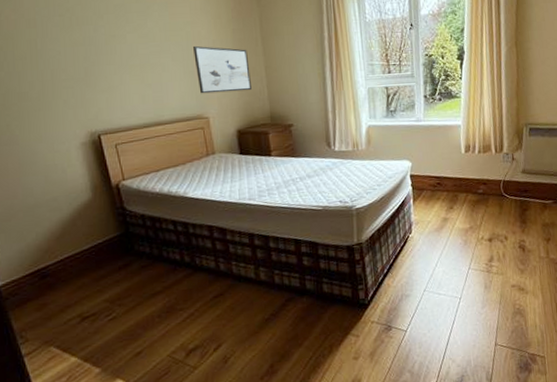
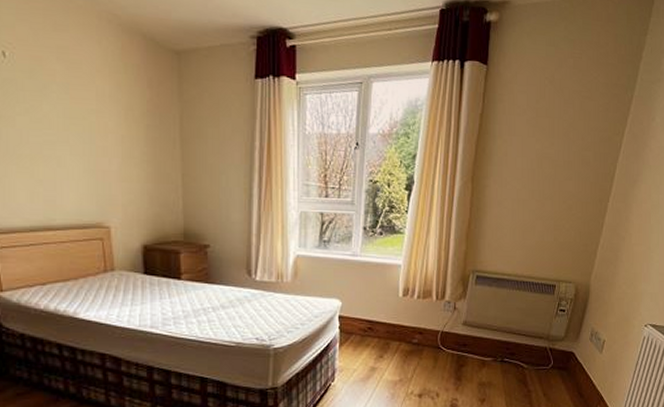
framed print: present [193,45,252,94] -> none [97,139,164,201]

